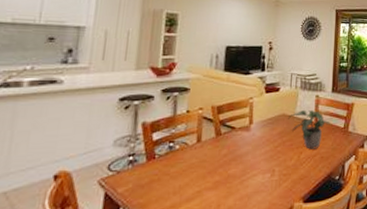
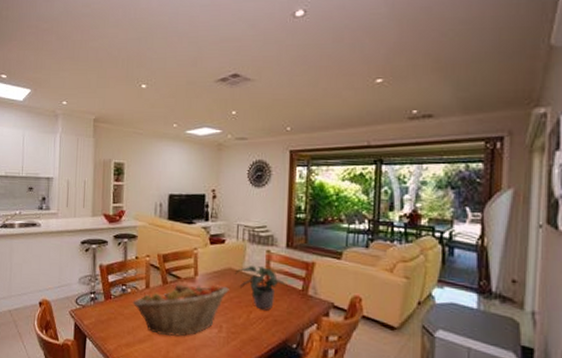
fruit basket: none [180,131,282,189] -> present [132,284,229,337]

